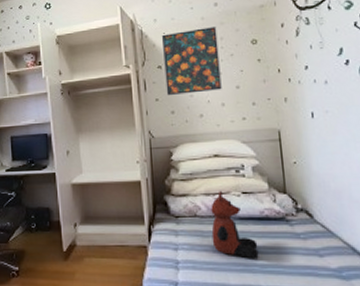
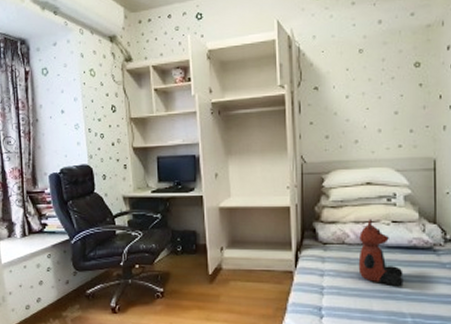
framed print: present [161,27,222,96] -> none [319,47,380,120]

